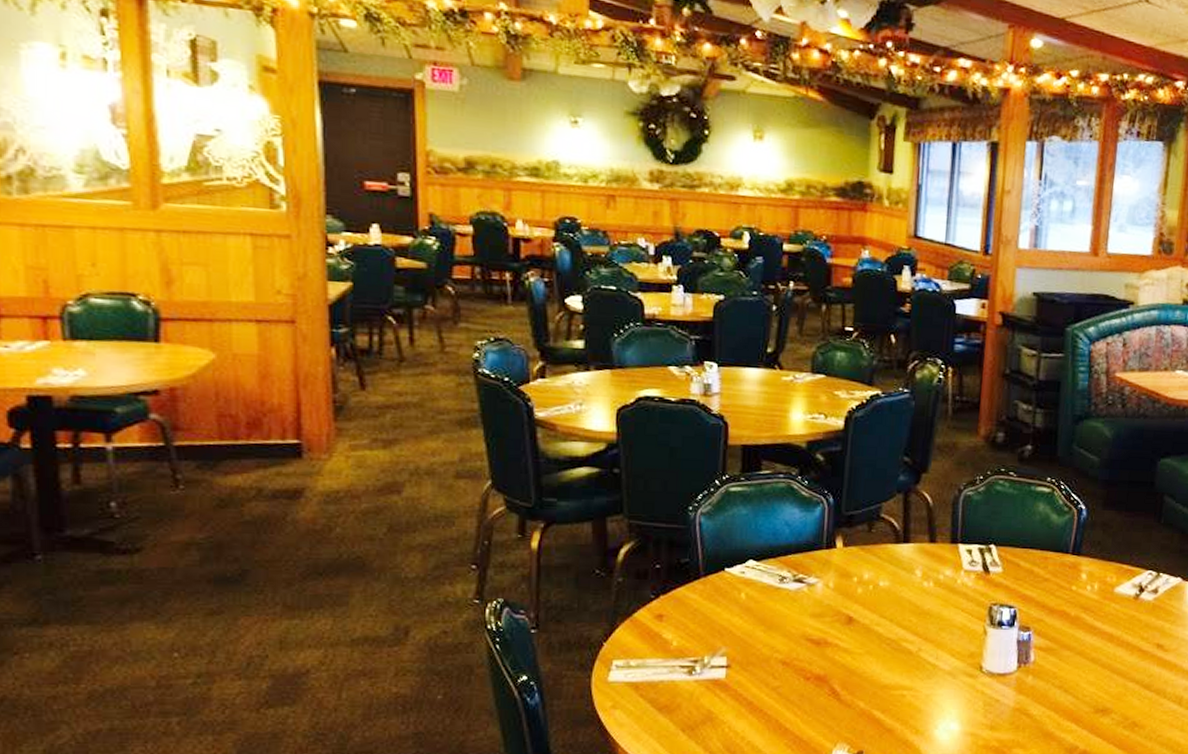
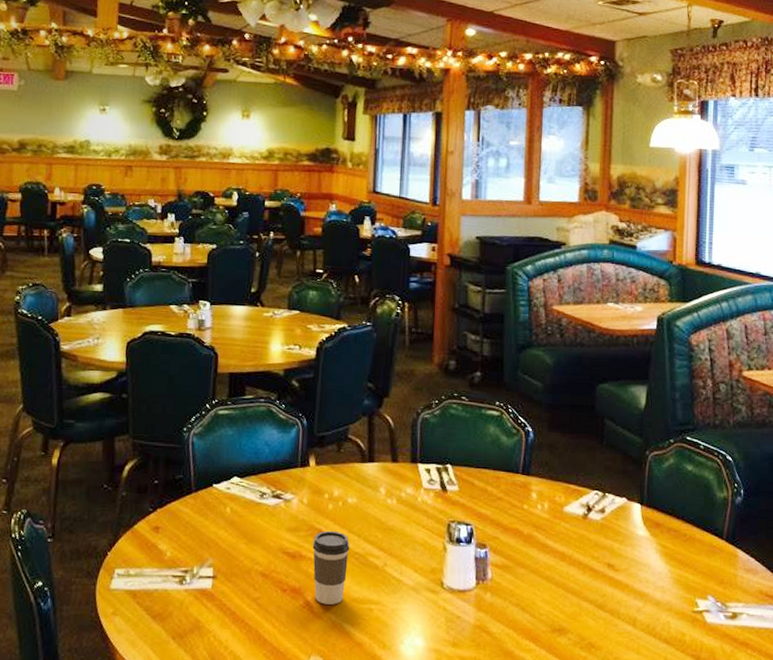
coffee cup: none [839,615,881,692] -> present [312,530,350,605]

